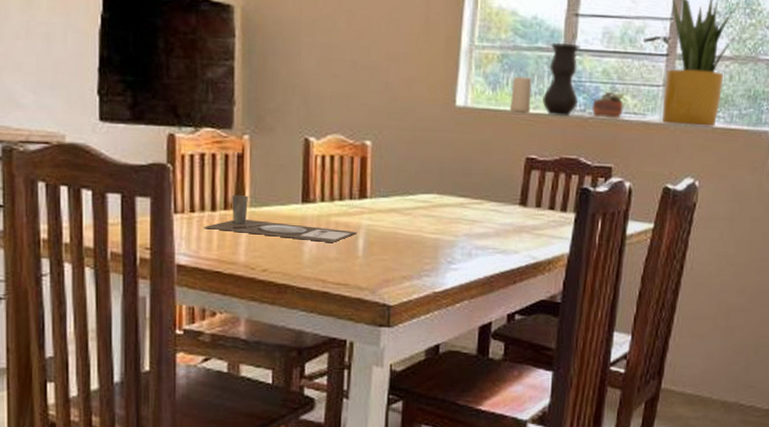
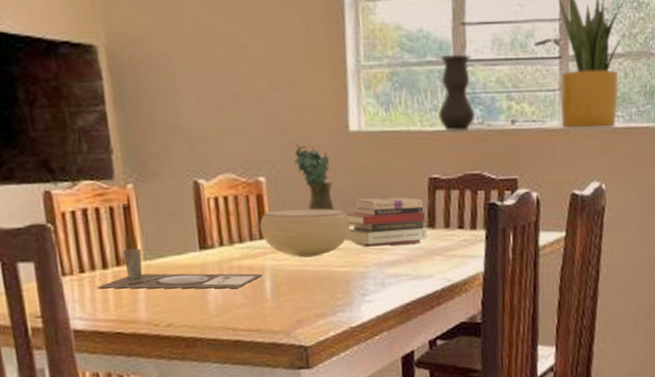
bowl: none [360,173,446,221] -> present [259,208,351,258]
vase: none [400,113,434,179] -> present [294,144,334,211]
books: none [438,171,519,219] -> present [344,196,428,247]
candle: present [509,76,532,113] -> none [405,93,428,132]
succulent plant: present [589,91,625,122] -> none [488,100,525,131]

